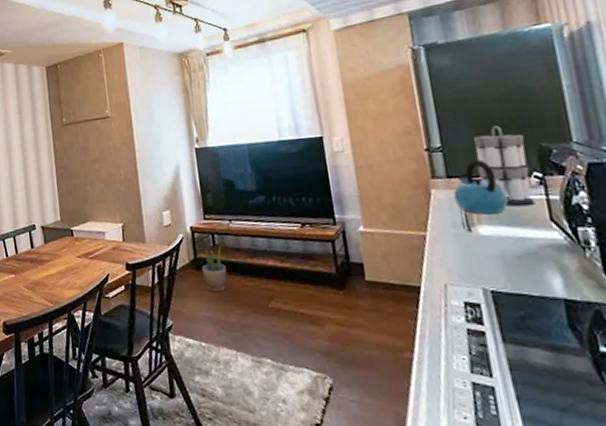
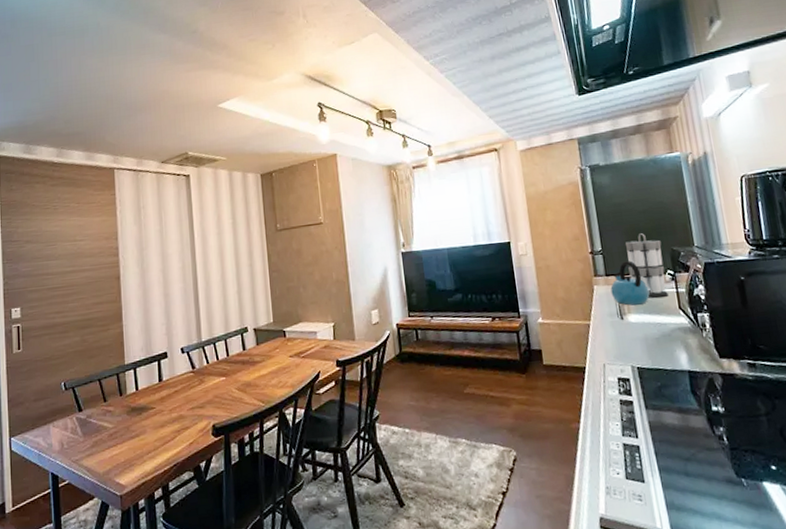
potted plant: present [201,247,227,291] -> none [406,341,429,382]

